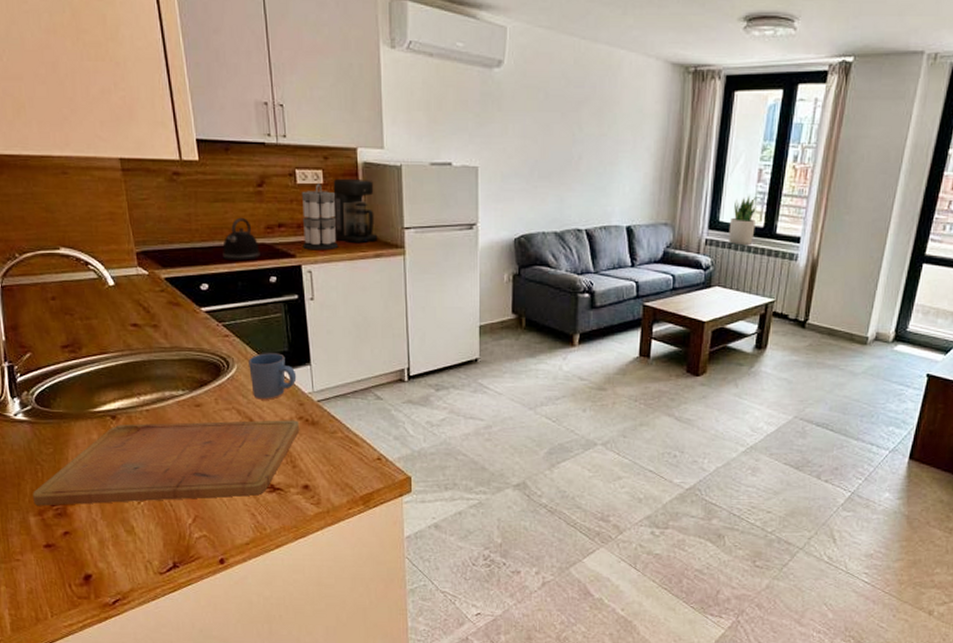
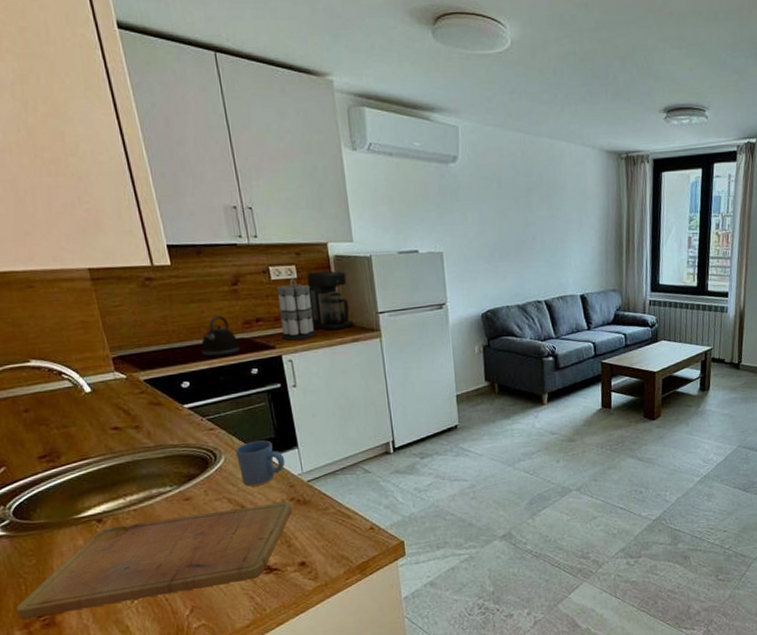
planter: present [729,195,756,244] -> none [668,260,690,303]

